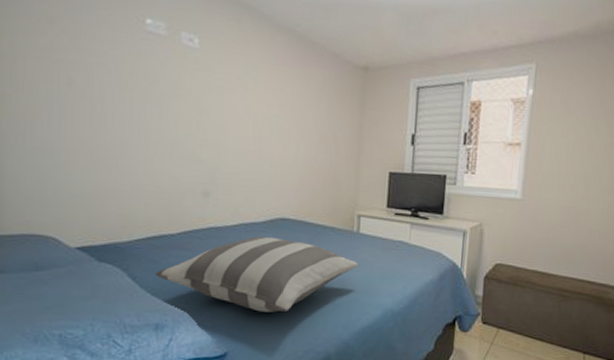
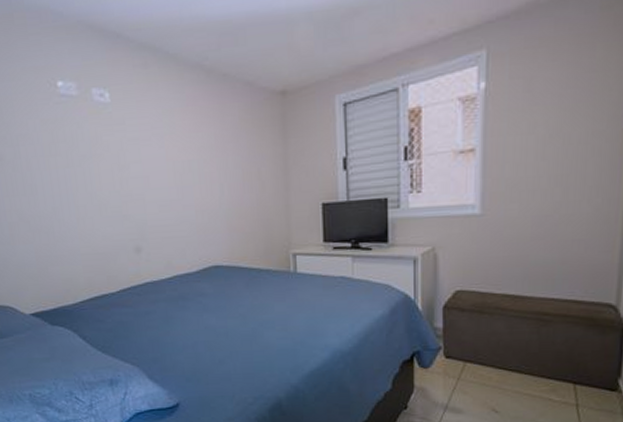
pillow: present [155,236,359,312] -> none [103,286,300,362]

